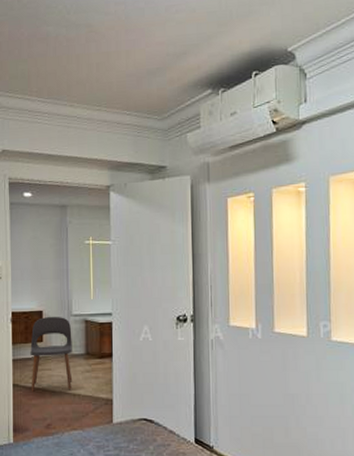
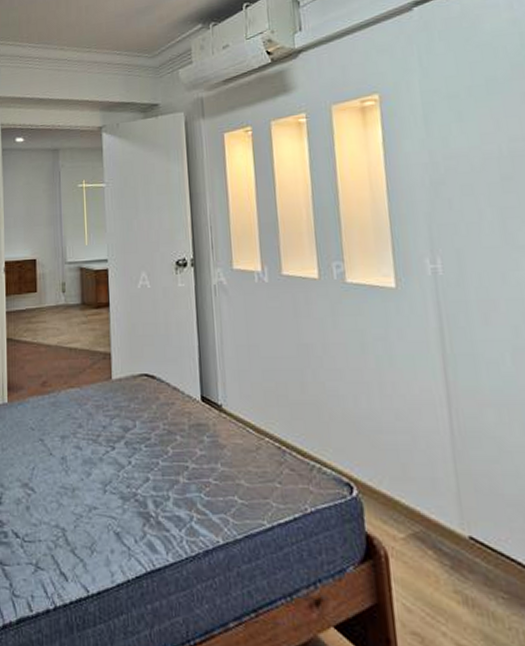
chair: present [30,316,73,392] -> none [24,264,69,346]

